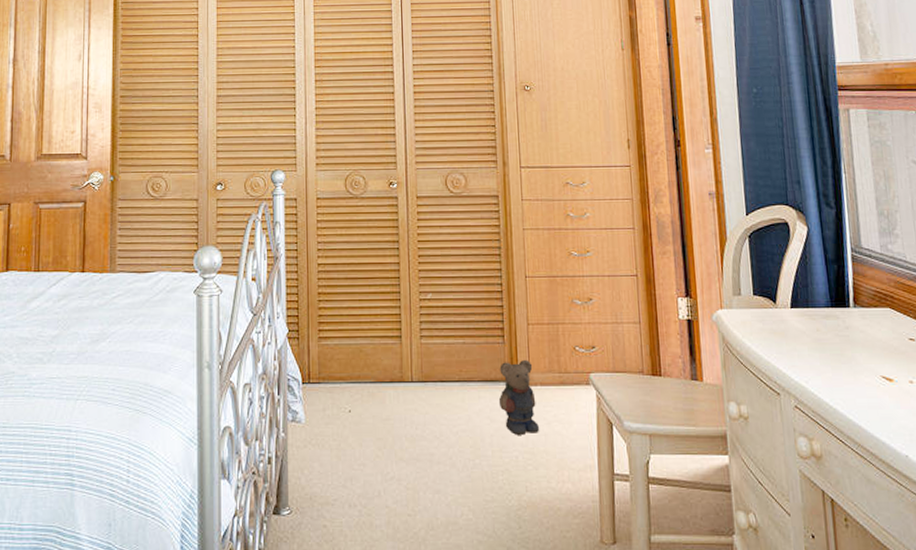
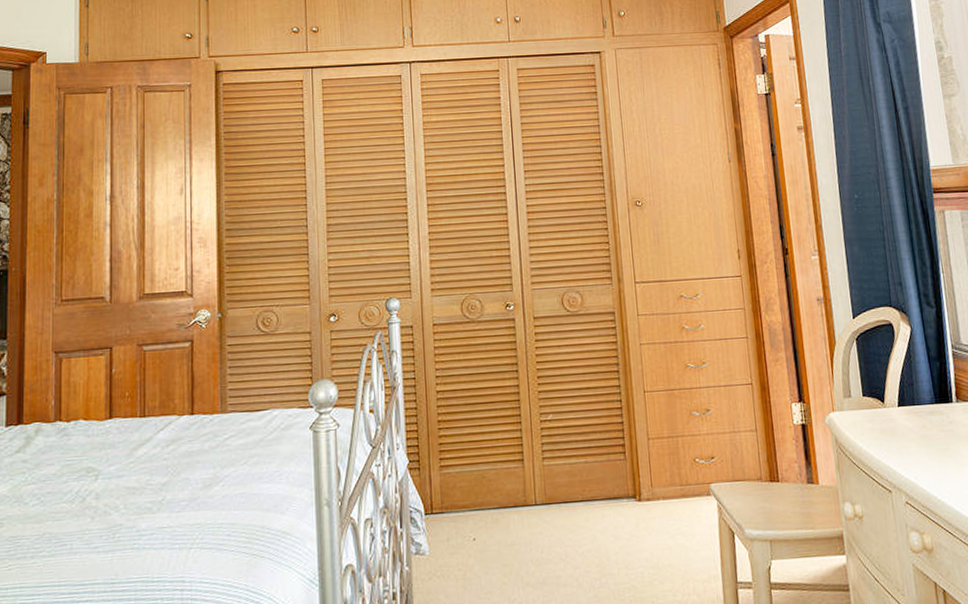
teddy bear: present [498,359,540,435] -> none [622,474,664,551]

